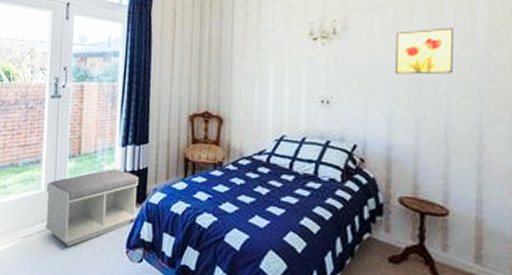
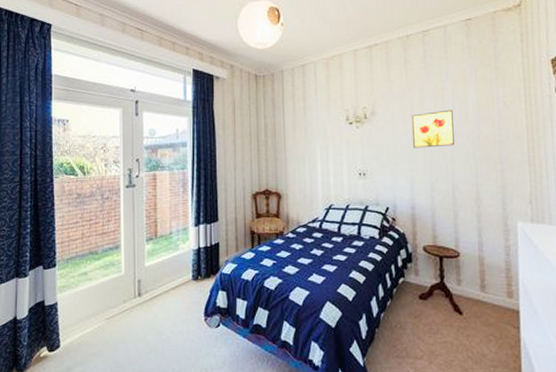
bench: present [45,169,139,246] -> none [126,247,213,321]

